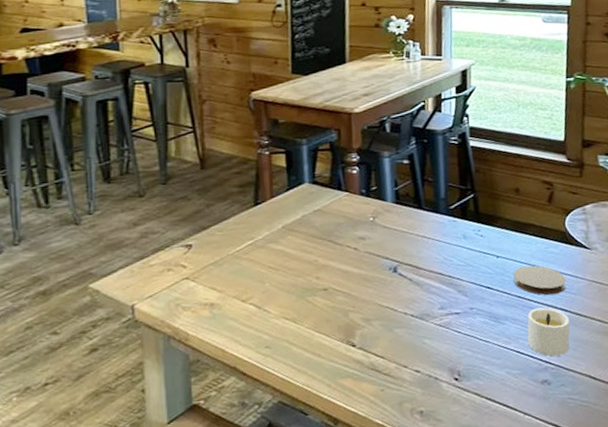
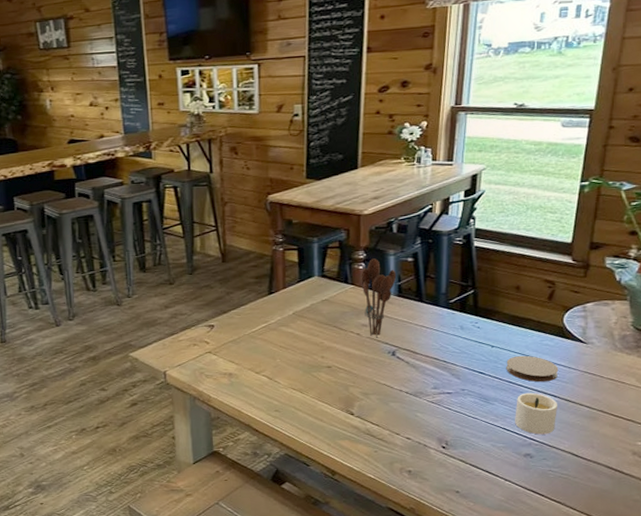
utensil holder: none [355,161,393,252] -> present [361,258,397,338]

